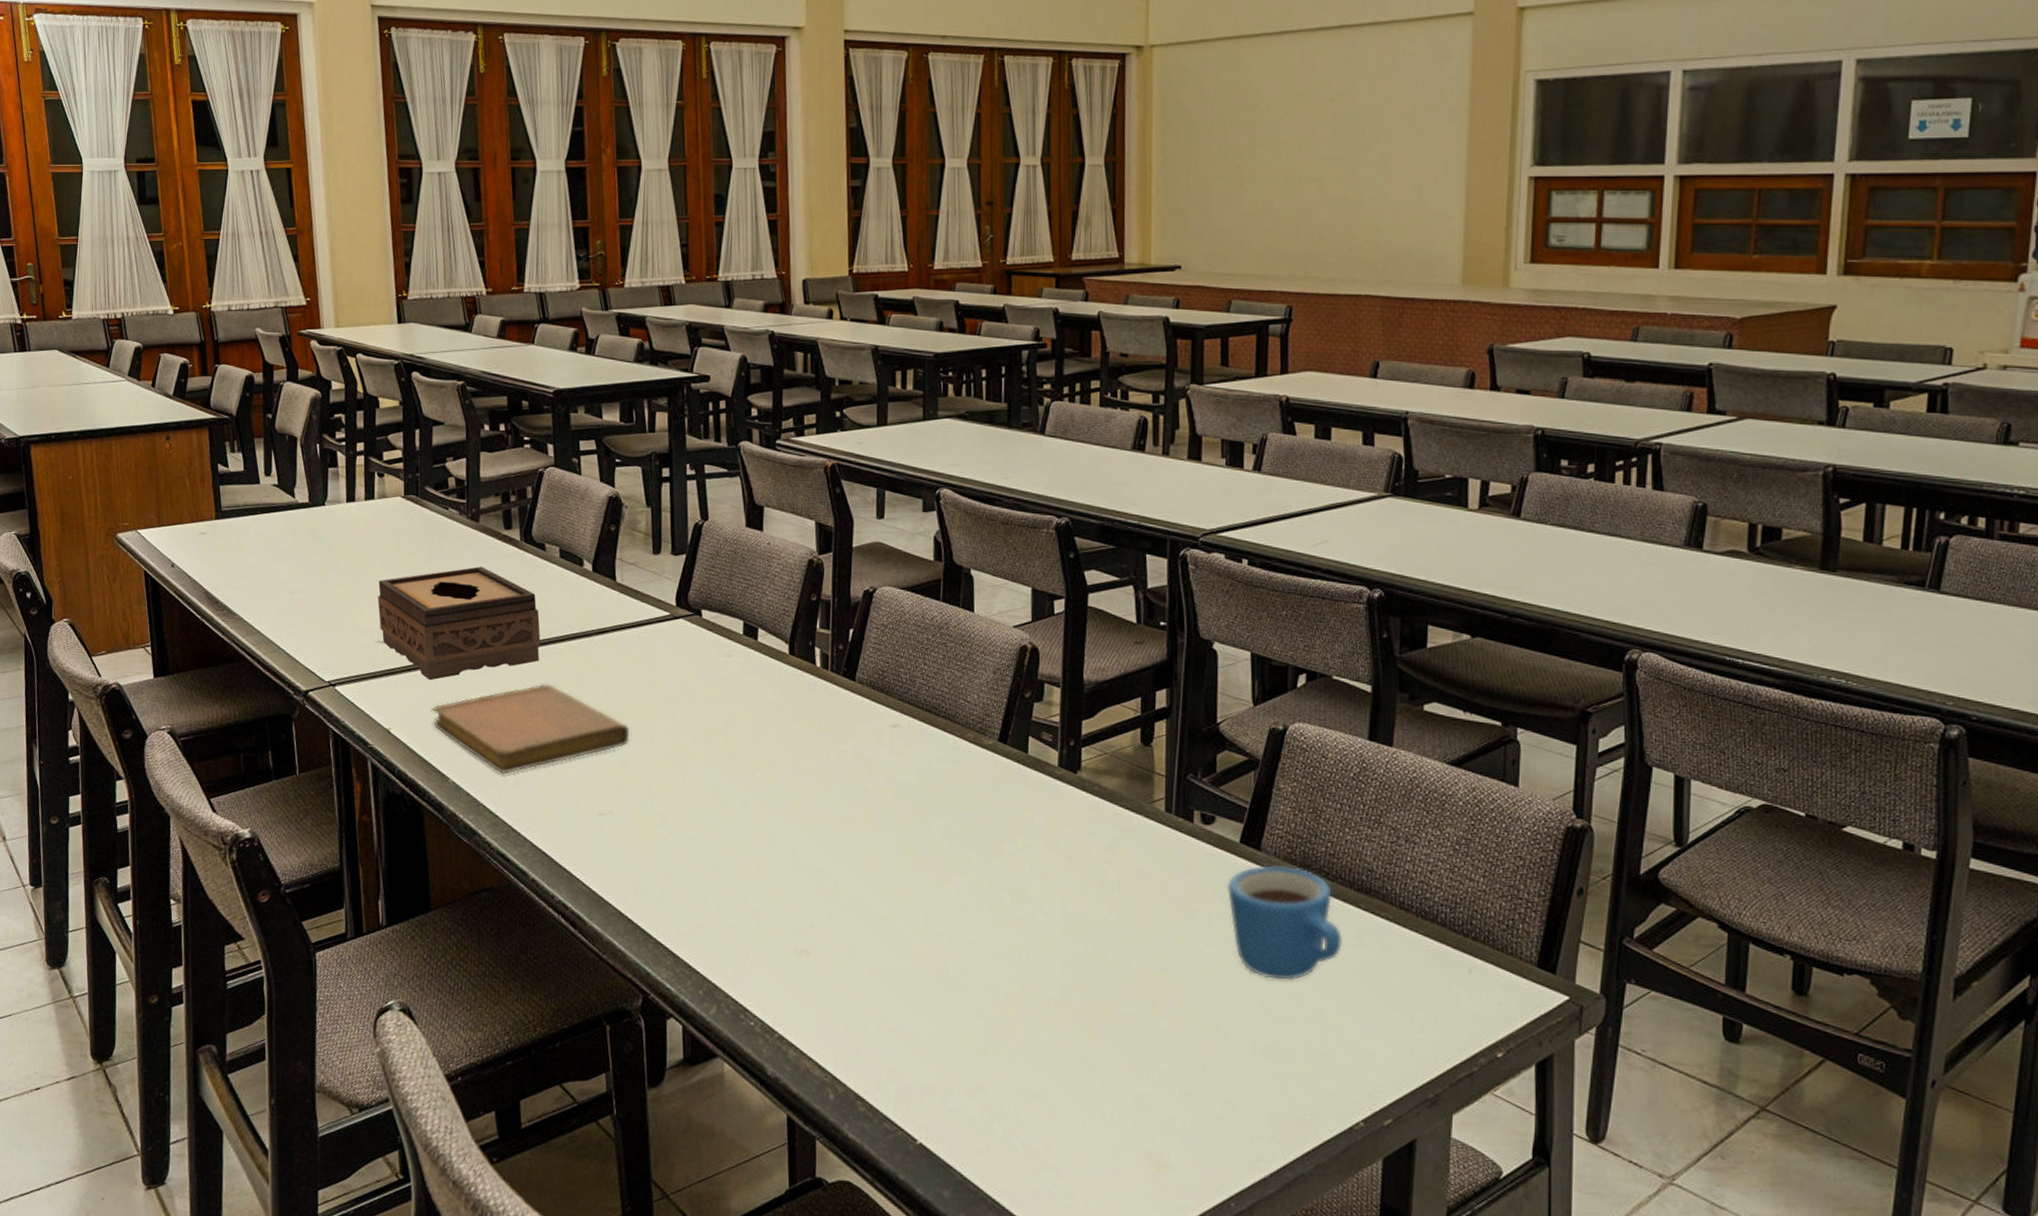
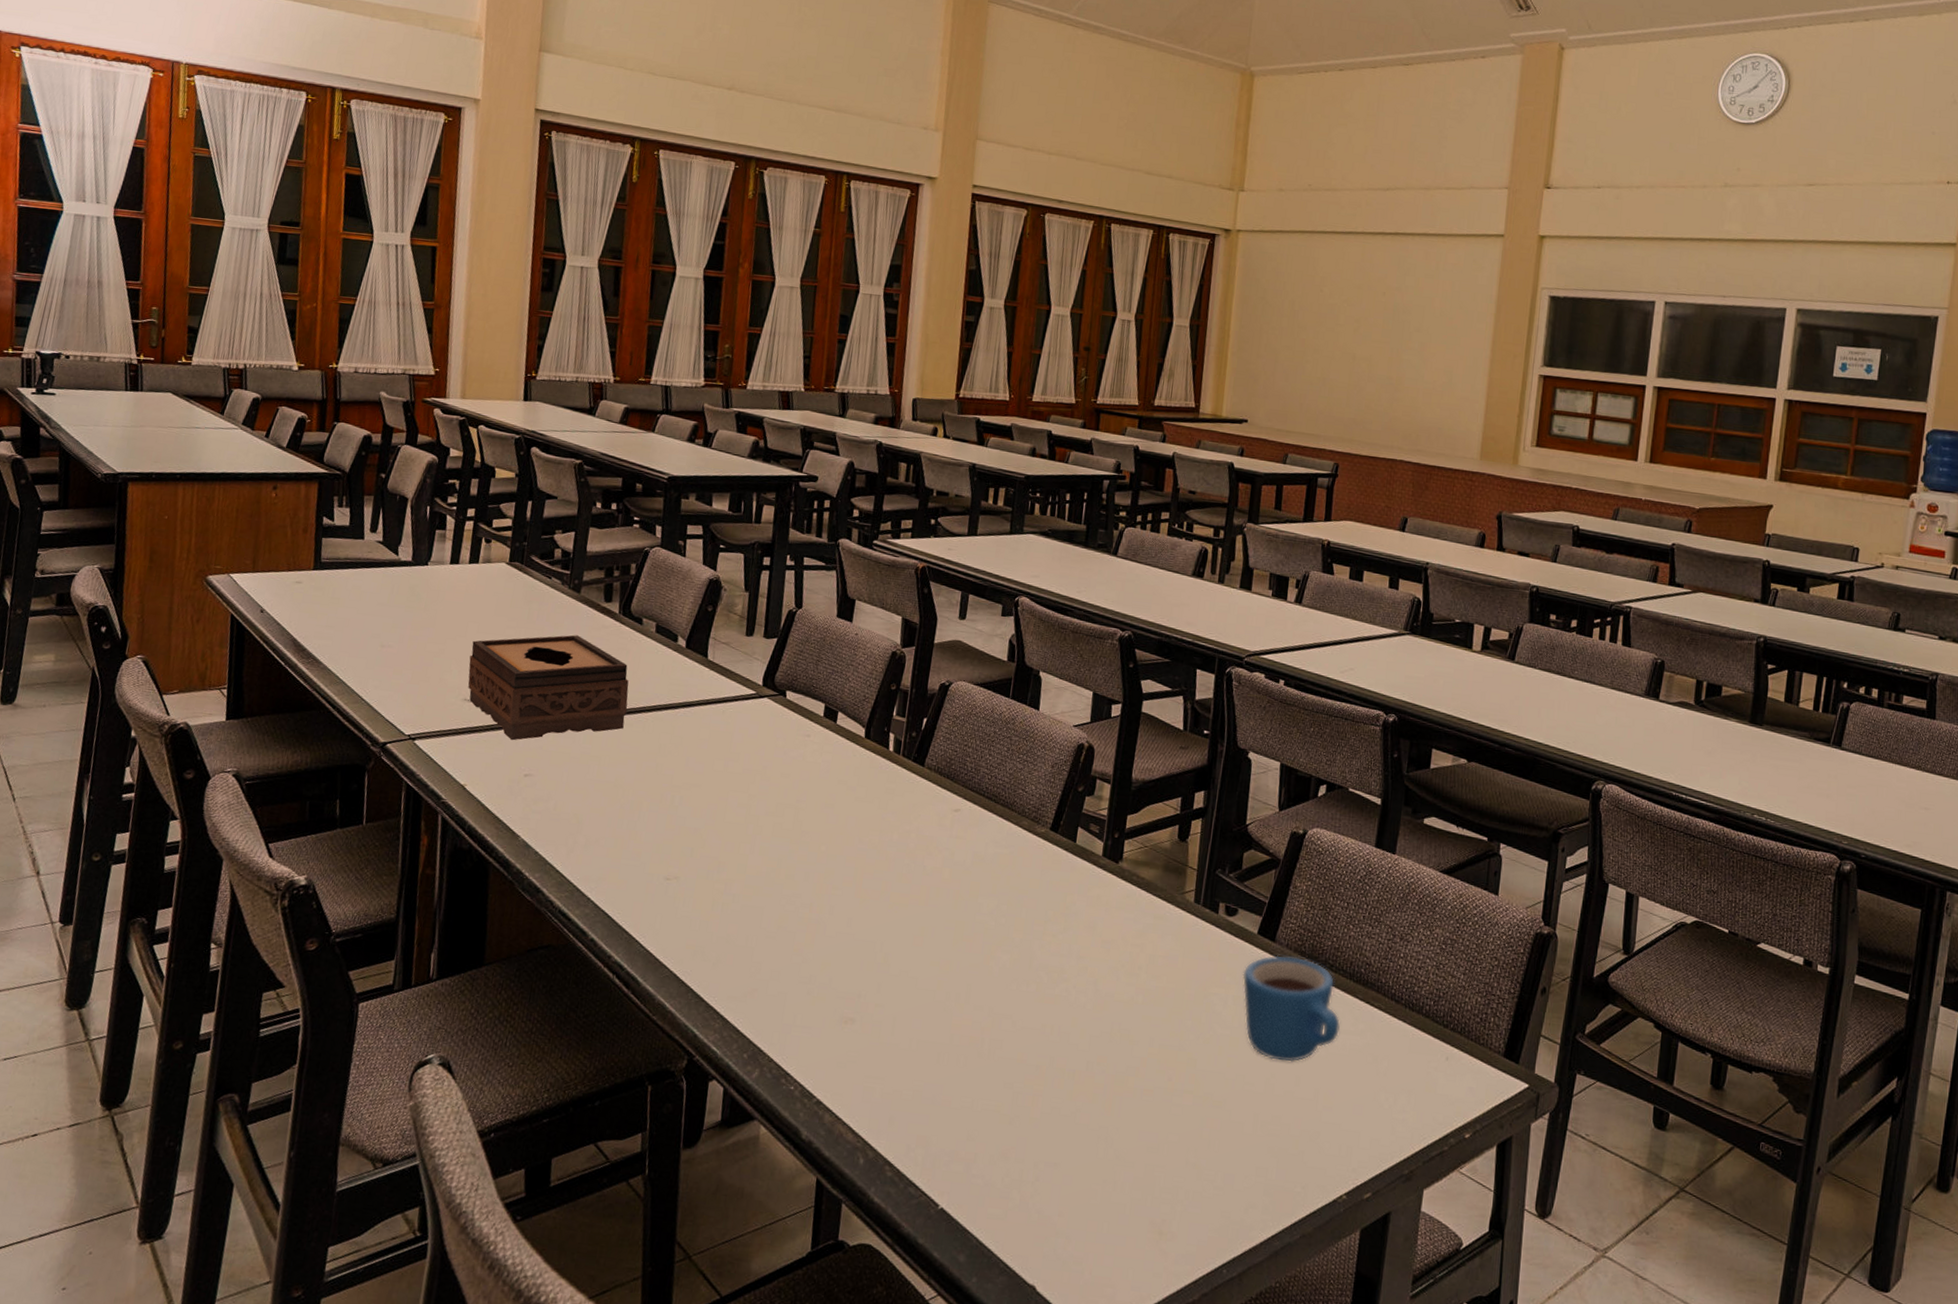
notebook: present [433,683,630,775] -> none [511,750,705,836]

